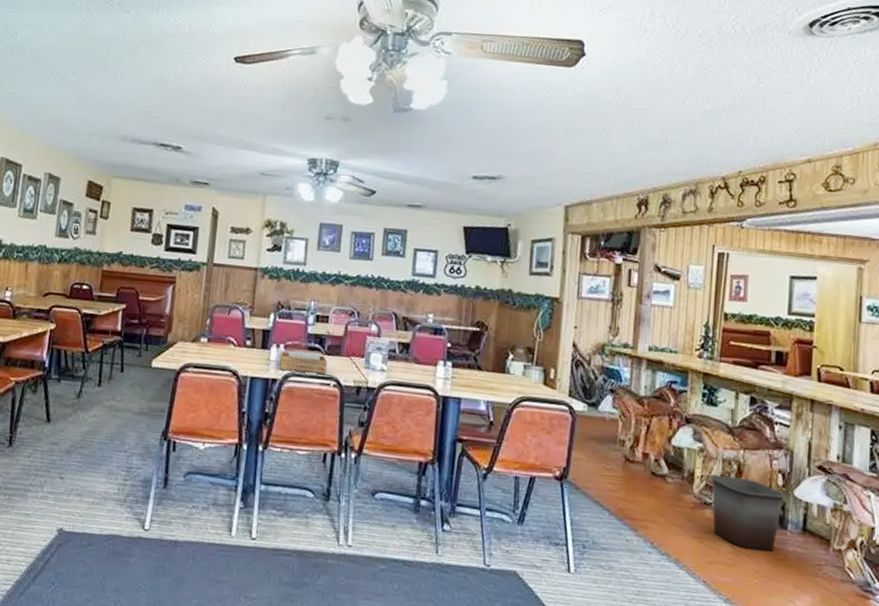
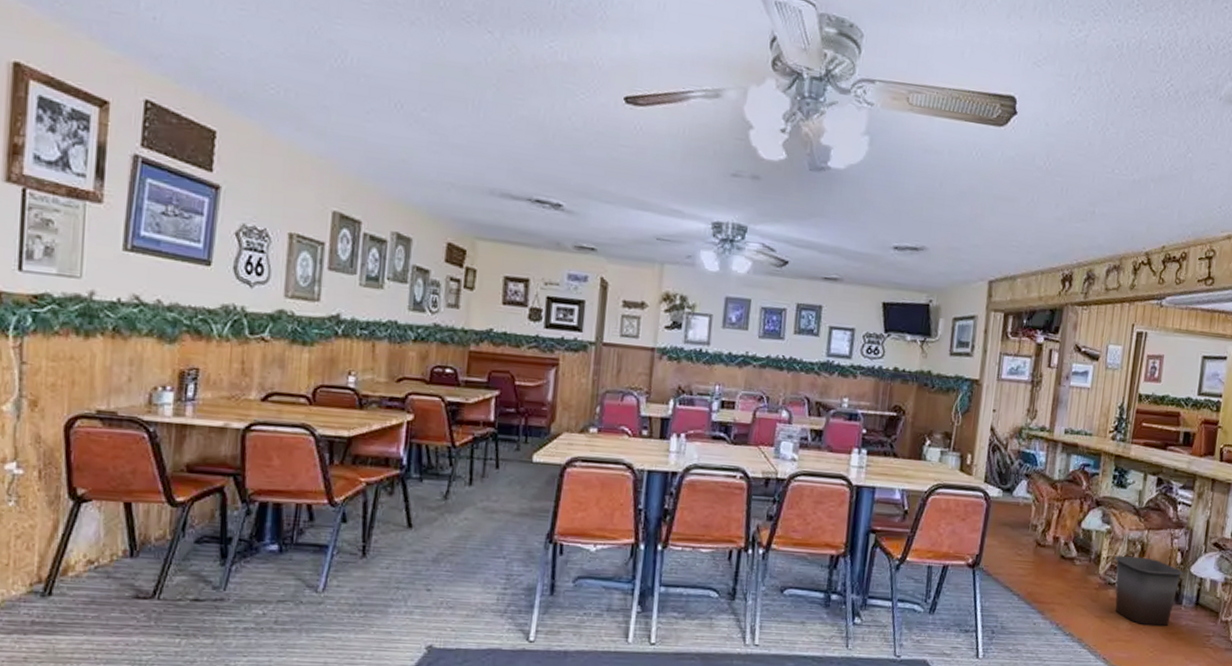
napkin holder: present [279,350,328,374] -> none [680,440,734,466]

